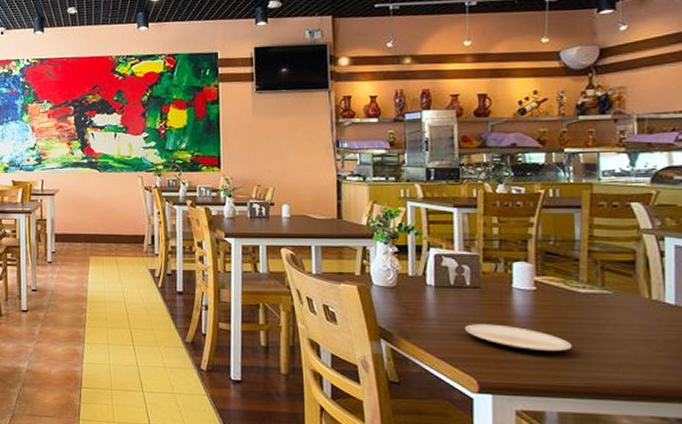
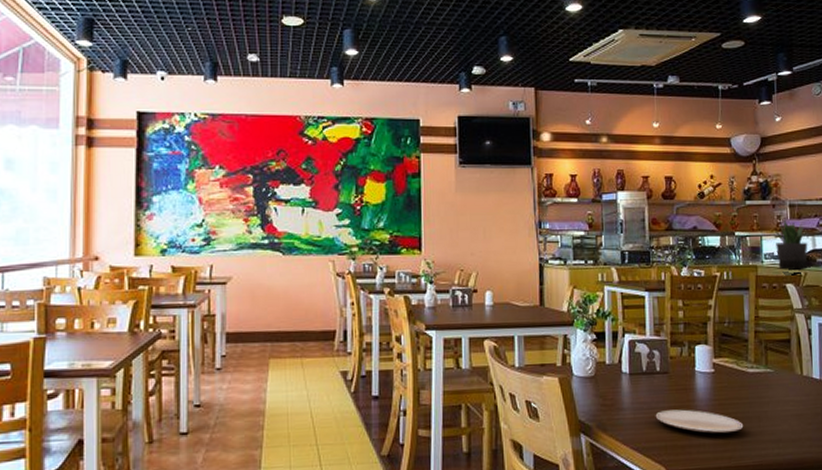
planter: none [617,134,662,188] -> present [775,219,808,270]

